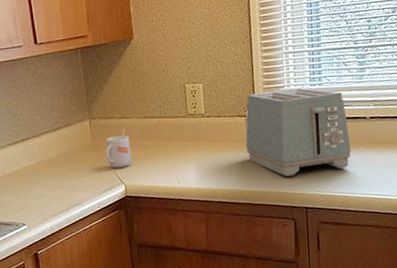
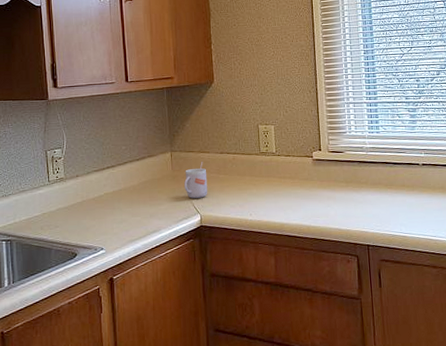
toaster: present [245,87,351,176] -> none [312,134,407,214]

